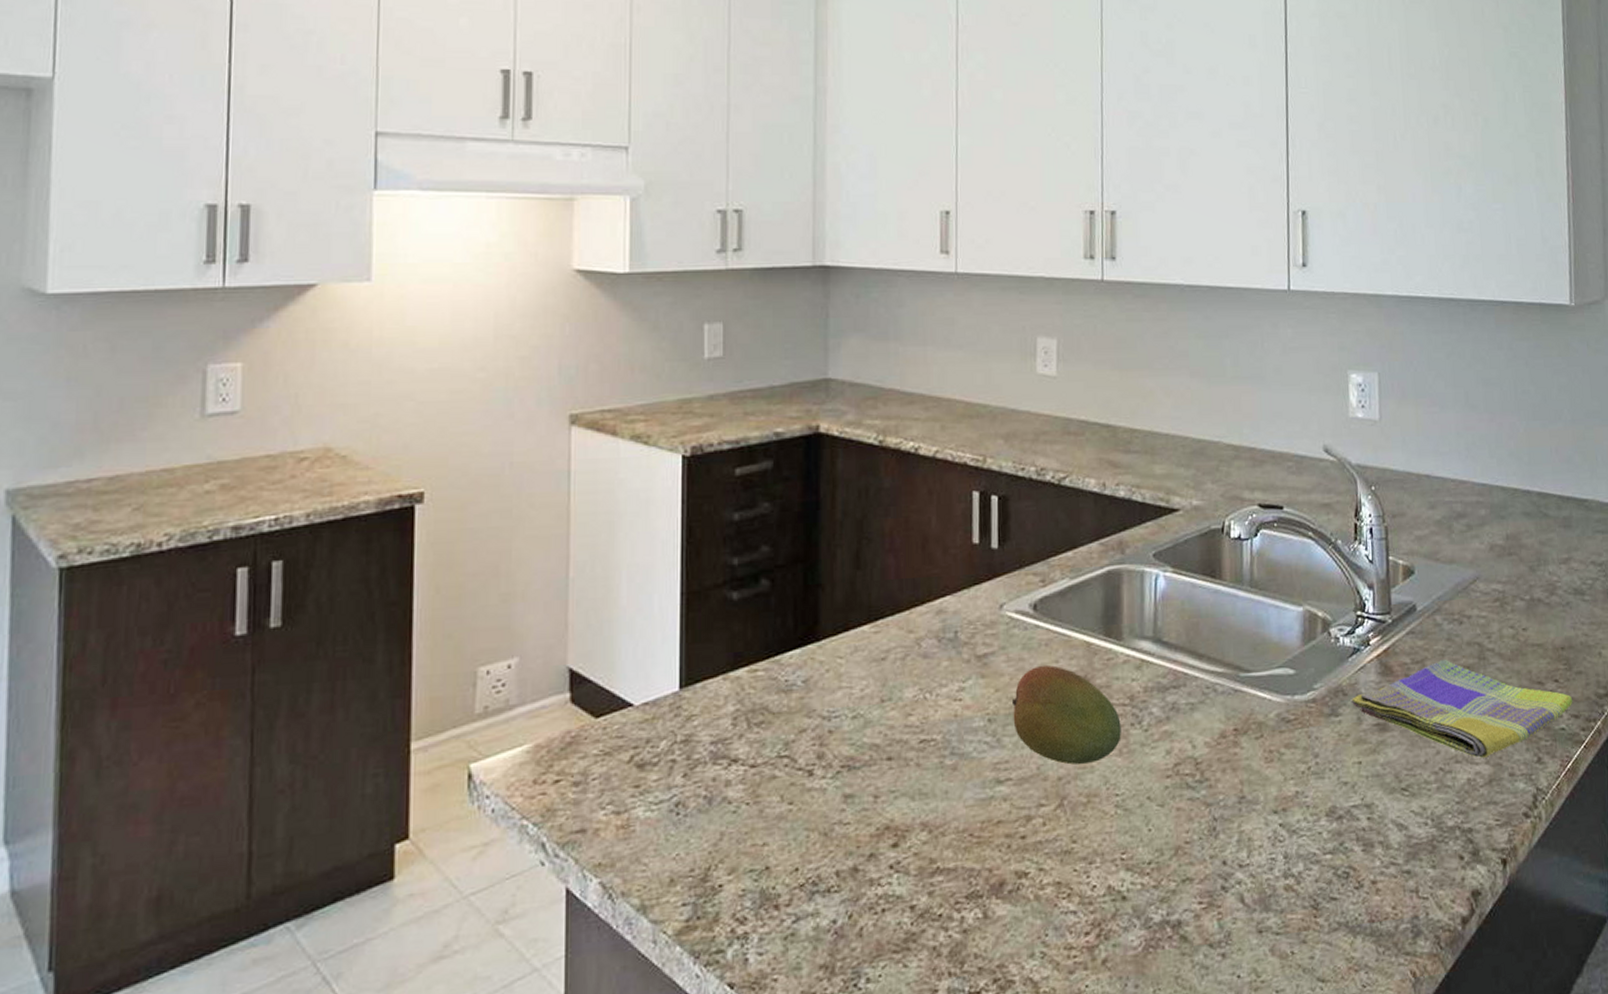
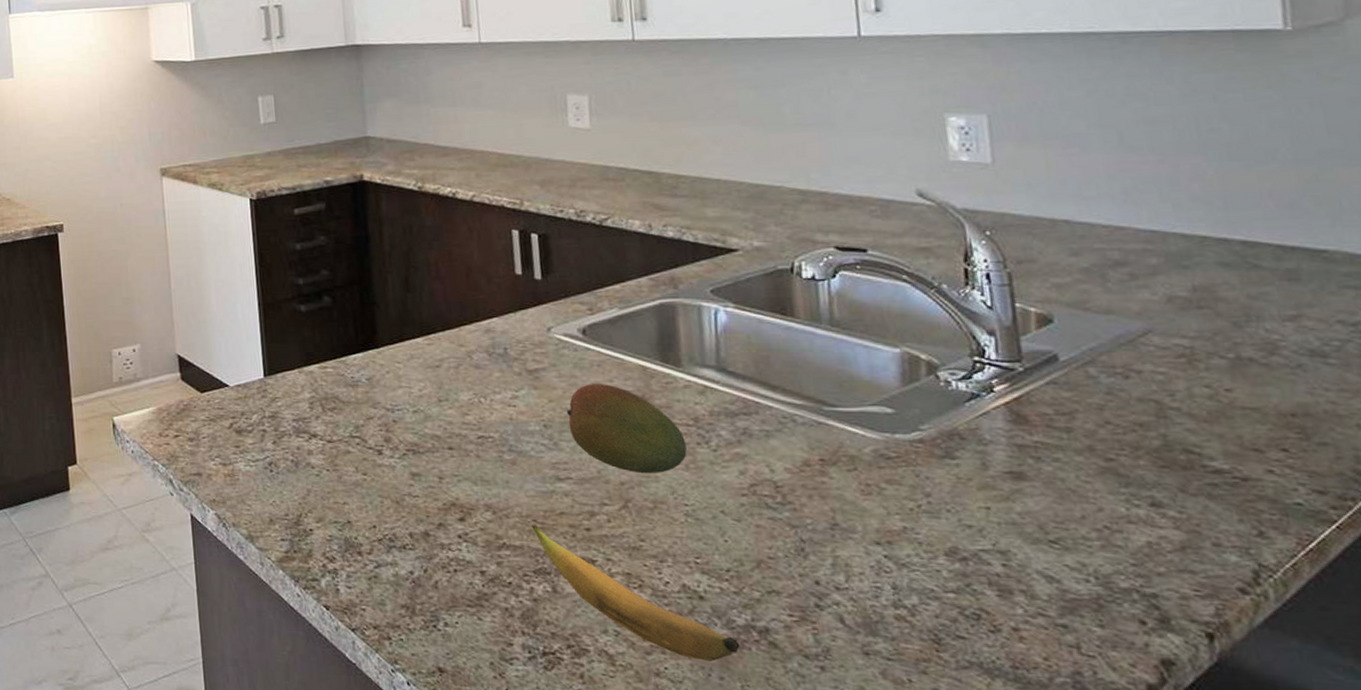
banana: none [968,839,1155,970] -> present [531,524,740,661]
dish towel: present [1350,660,1573,758] -> none [971,414,1315,522]

